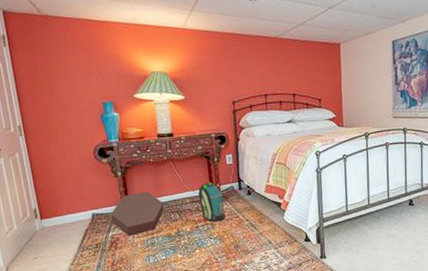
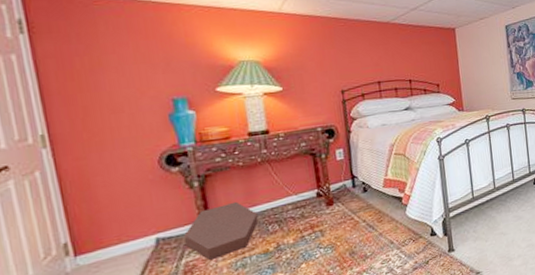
backpack: present [198,181,225,222] -> none [303,181,338,229]

